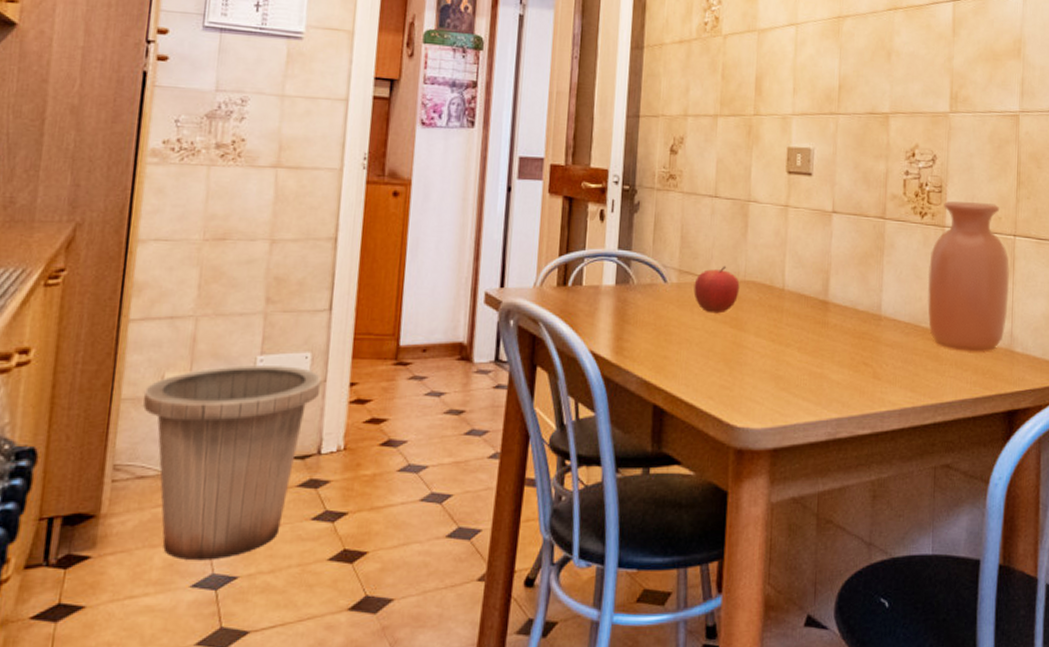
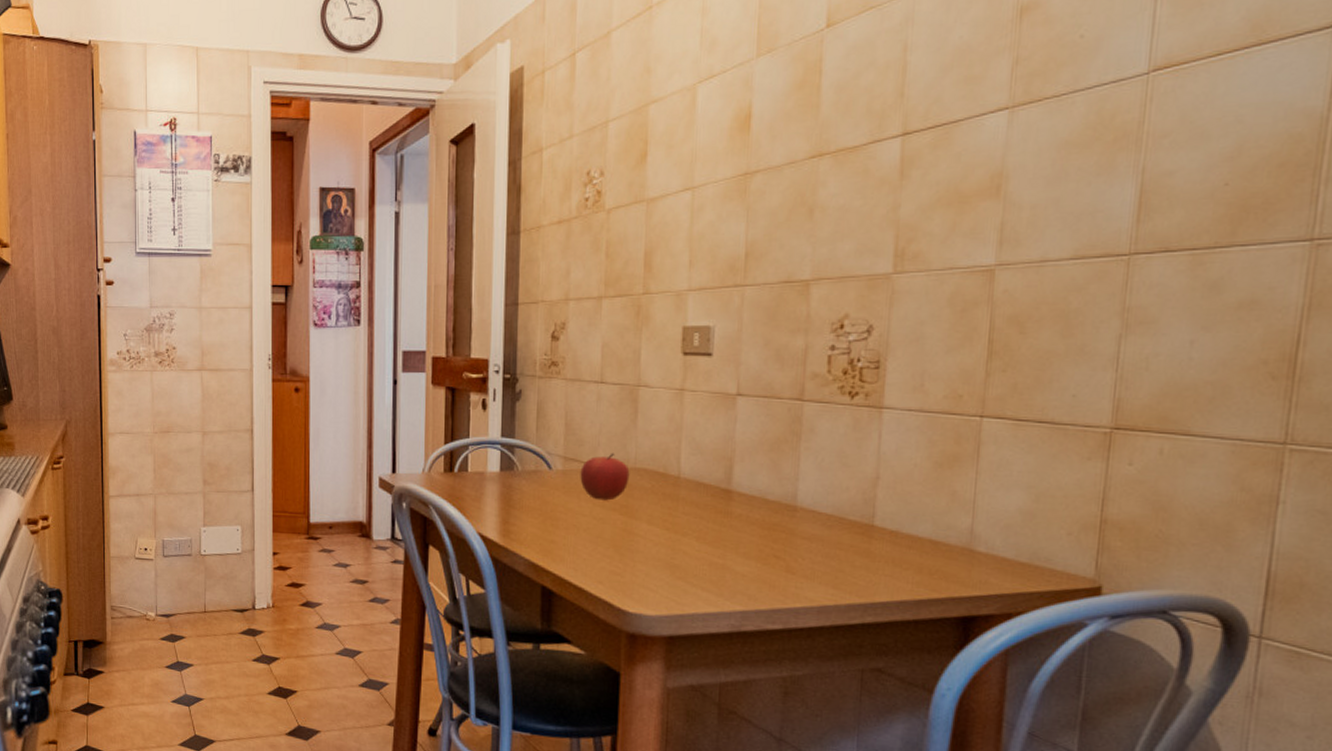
trash can: present [143,365,322,561] -> none [125,534,251,684]
vase: present [927,201,1009,352] -> none [857,378,972,550]

